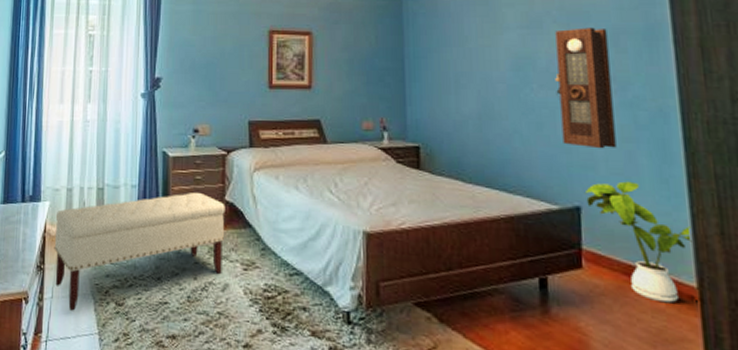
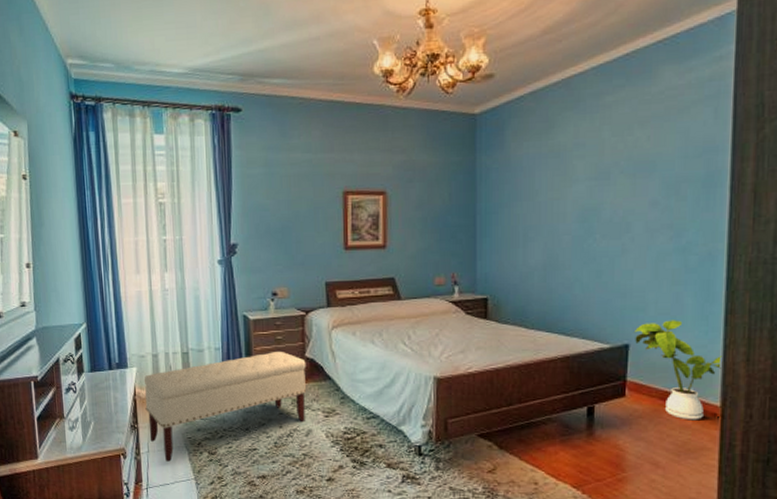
pendulum clock: present [555,27,617,149] -> none [617,177,670,292]

